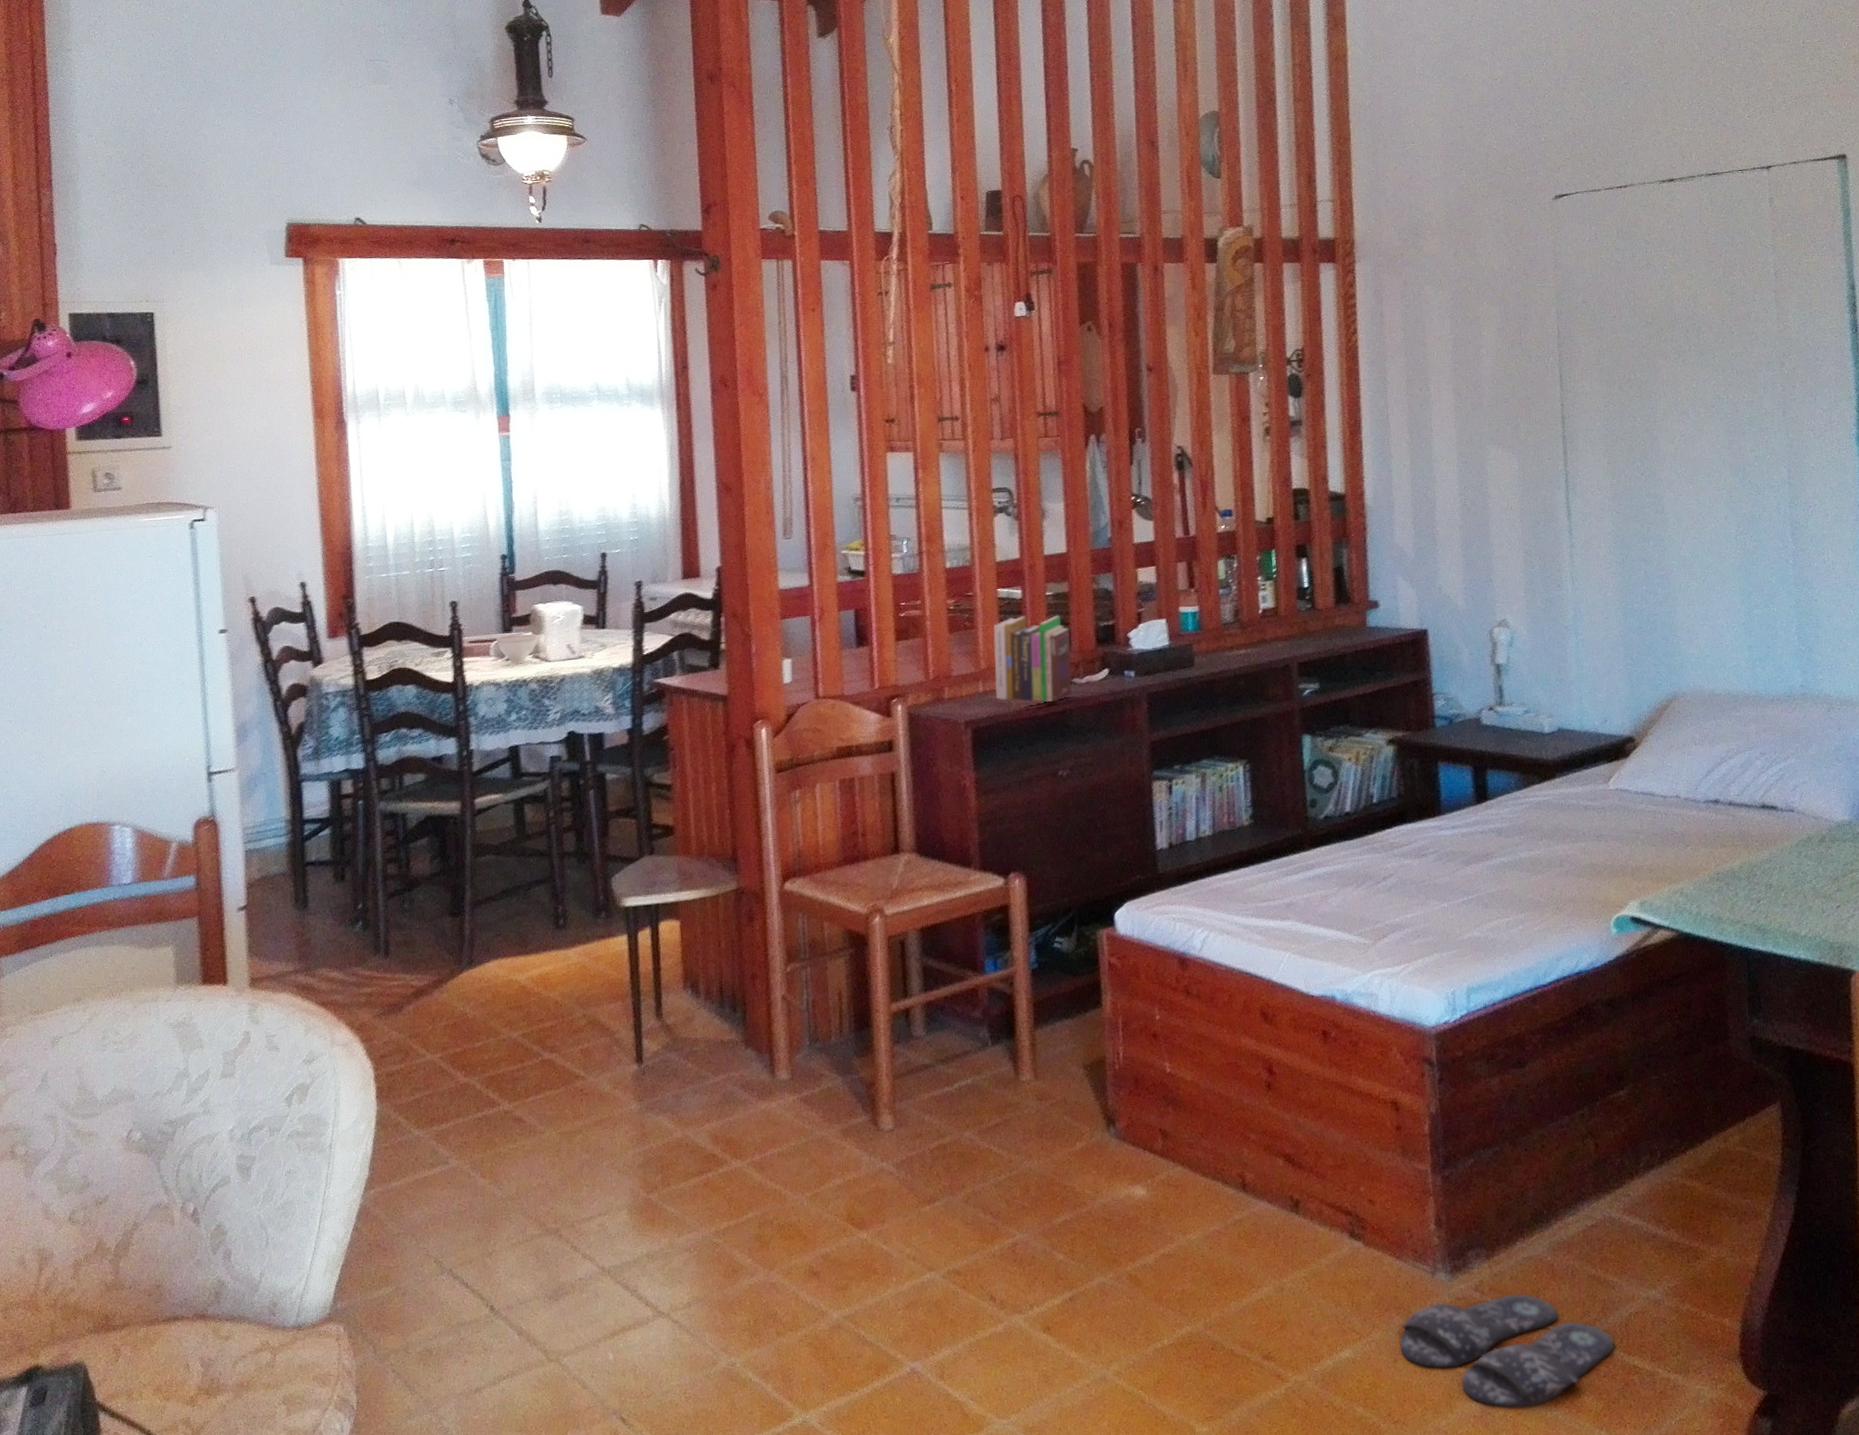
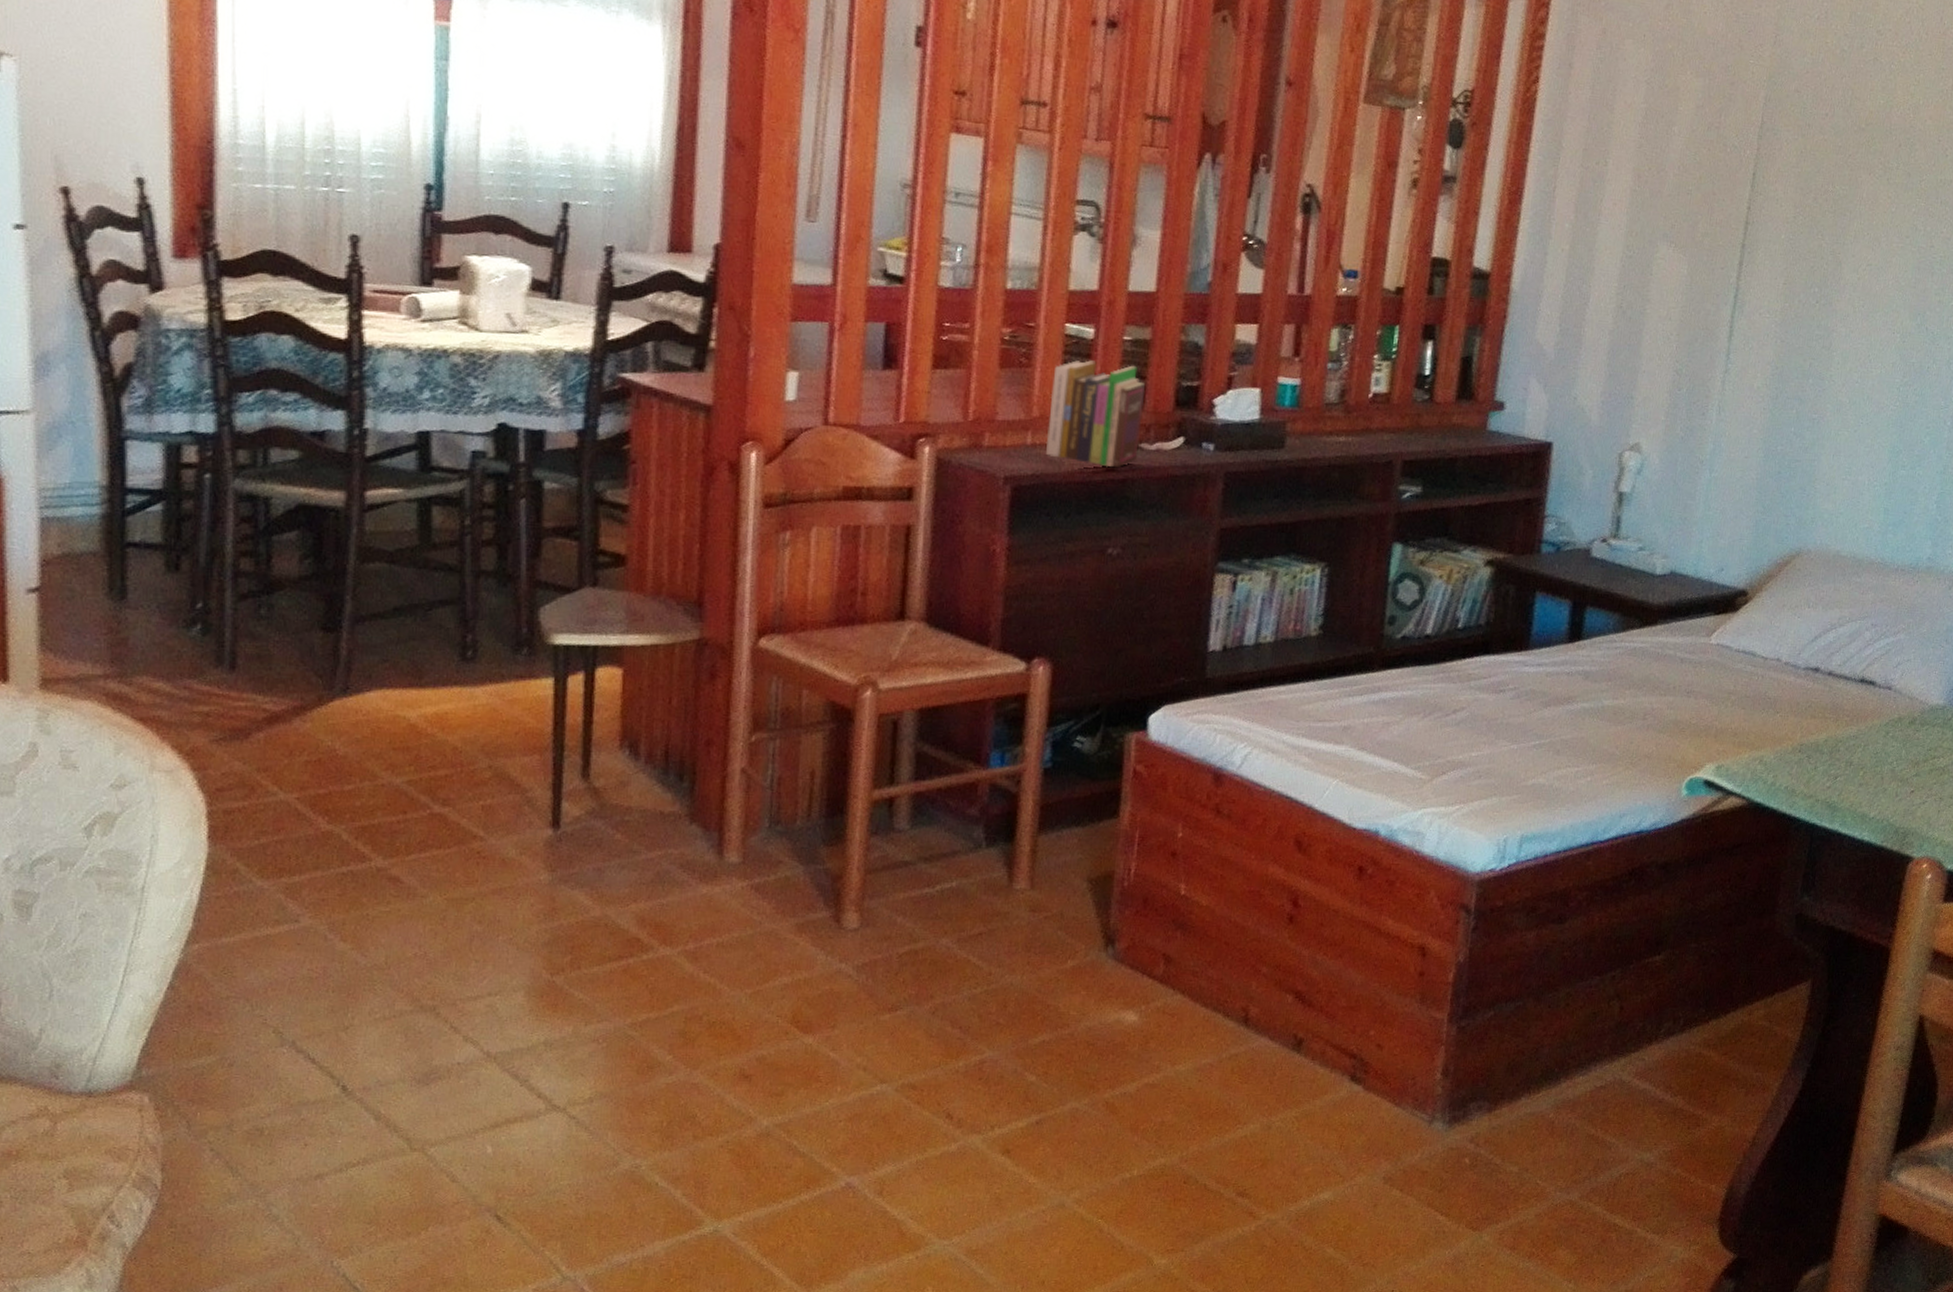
bowl: present [495,633,538,662] -> none [409,288,468,327]
slippers: present [1400,1293,1615,1408] -> none [1382,1148,1600,1257]

